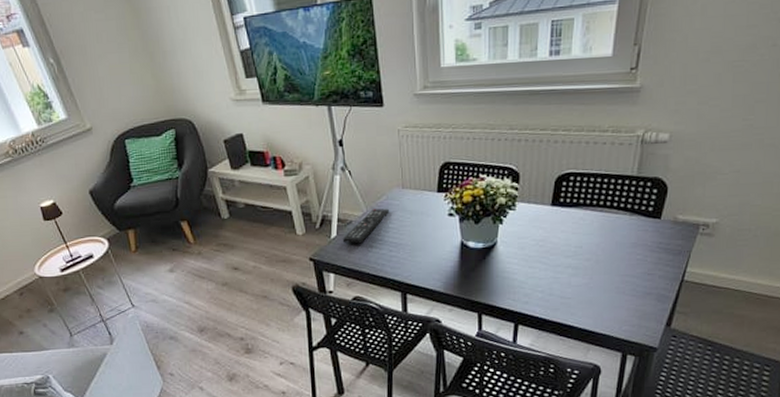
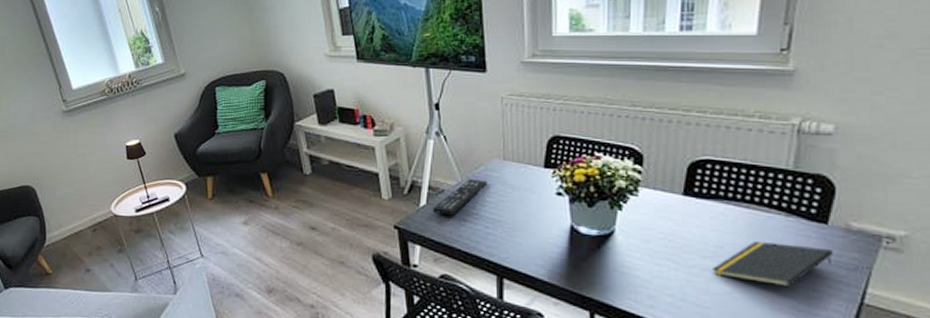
notepad: none [573,238,663,274] -> present [711,242,833,287]

